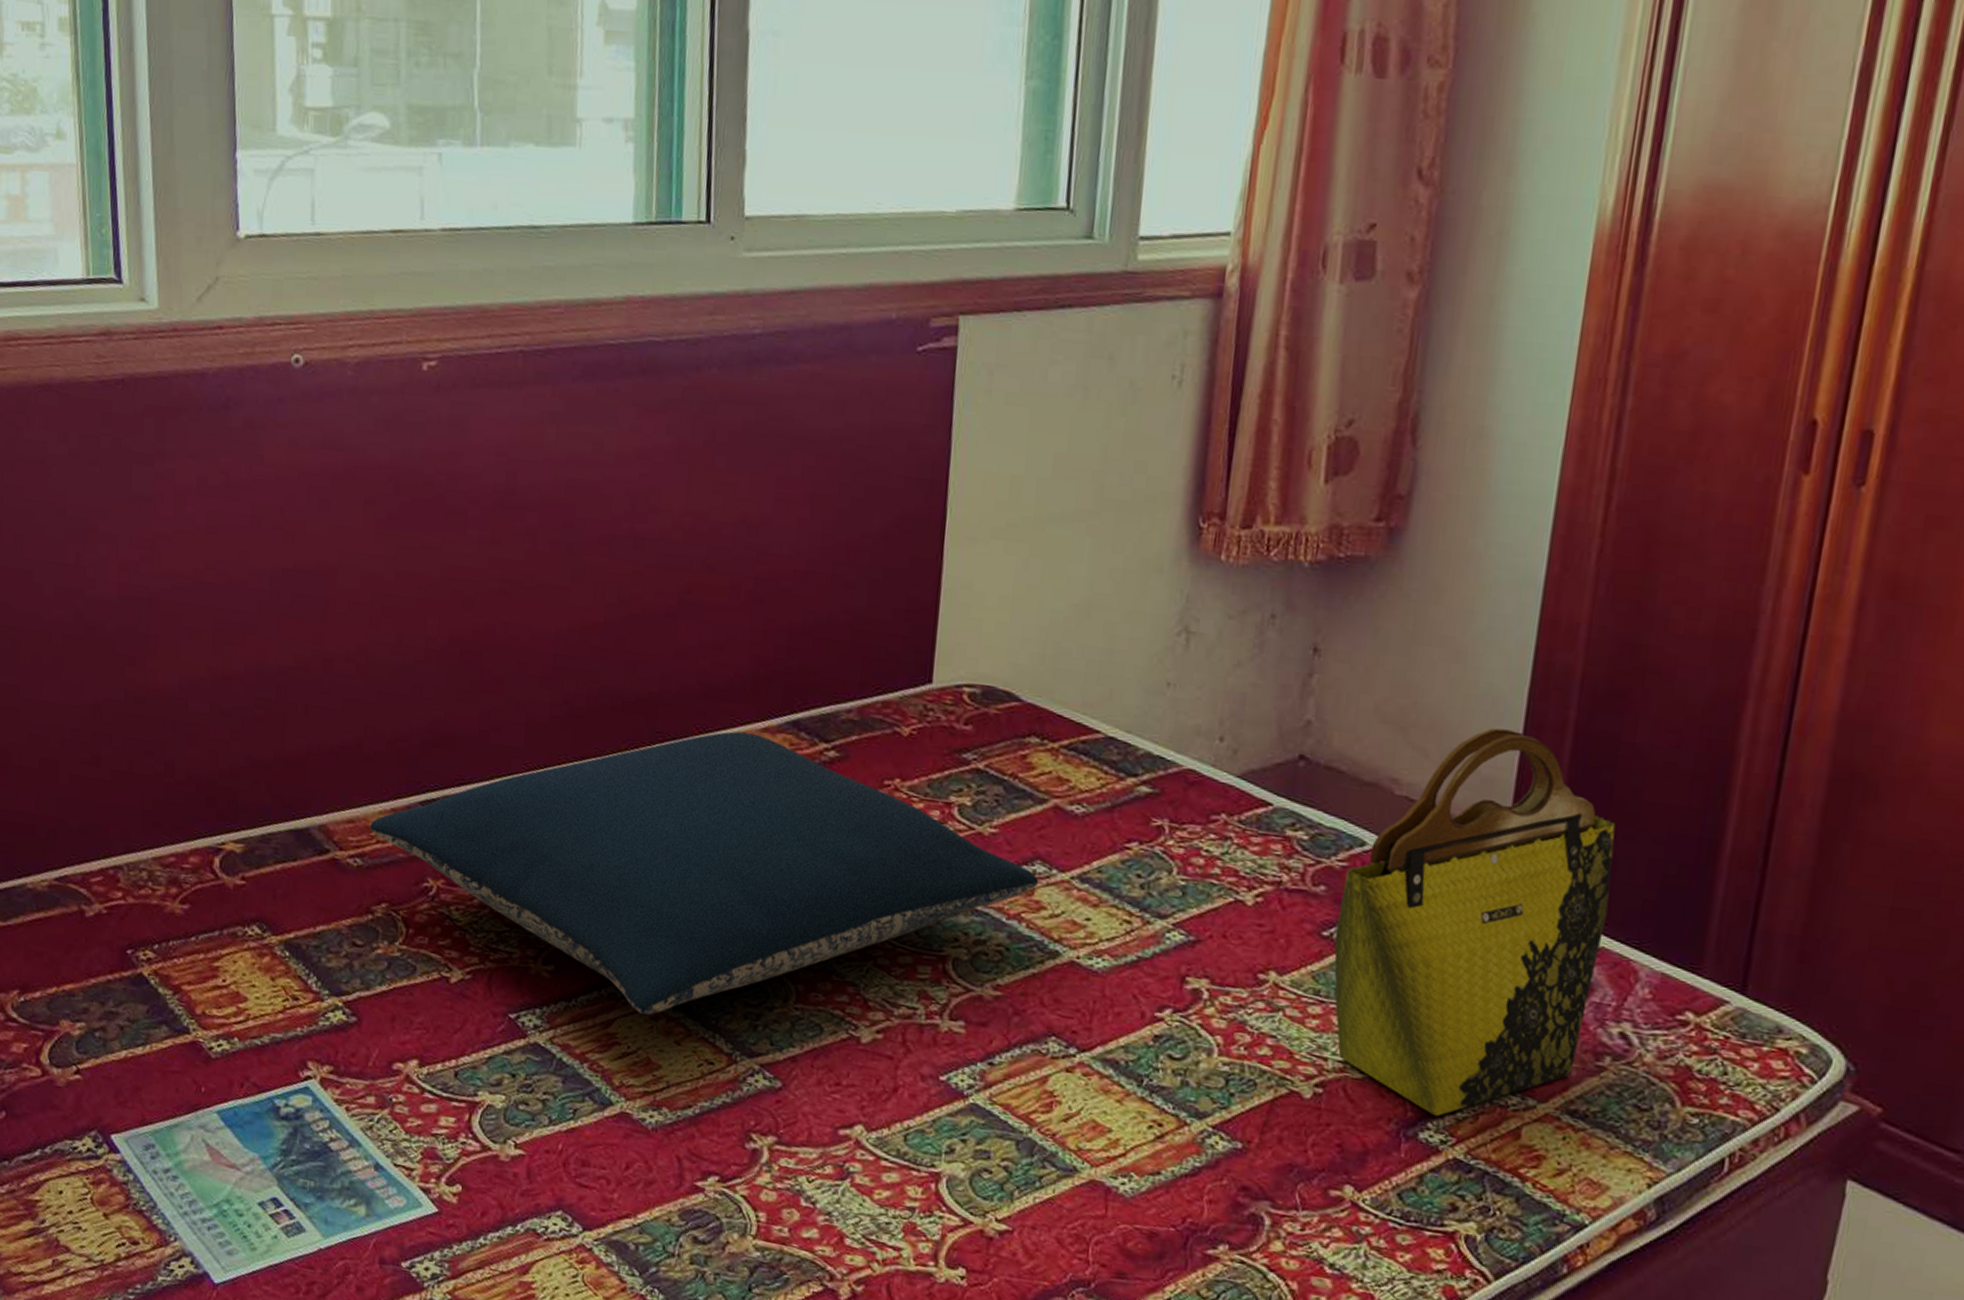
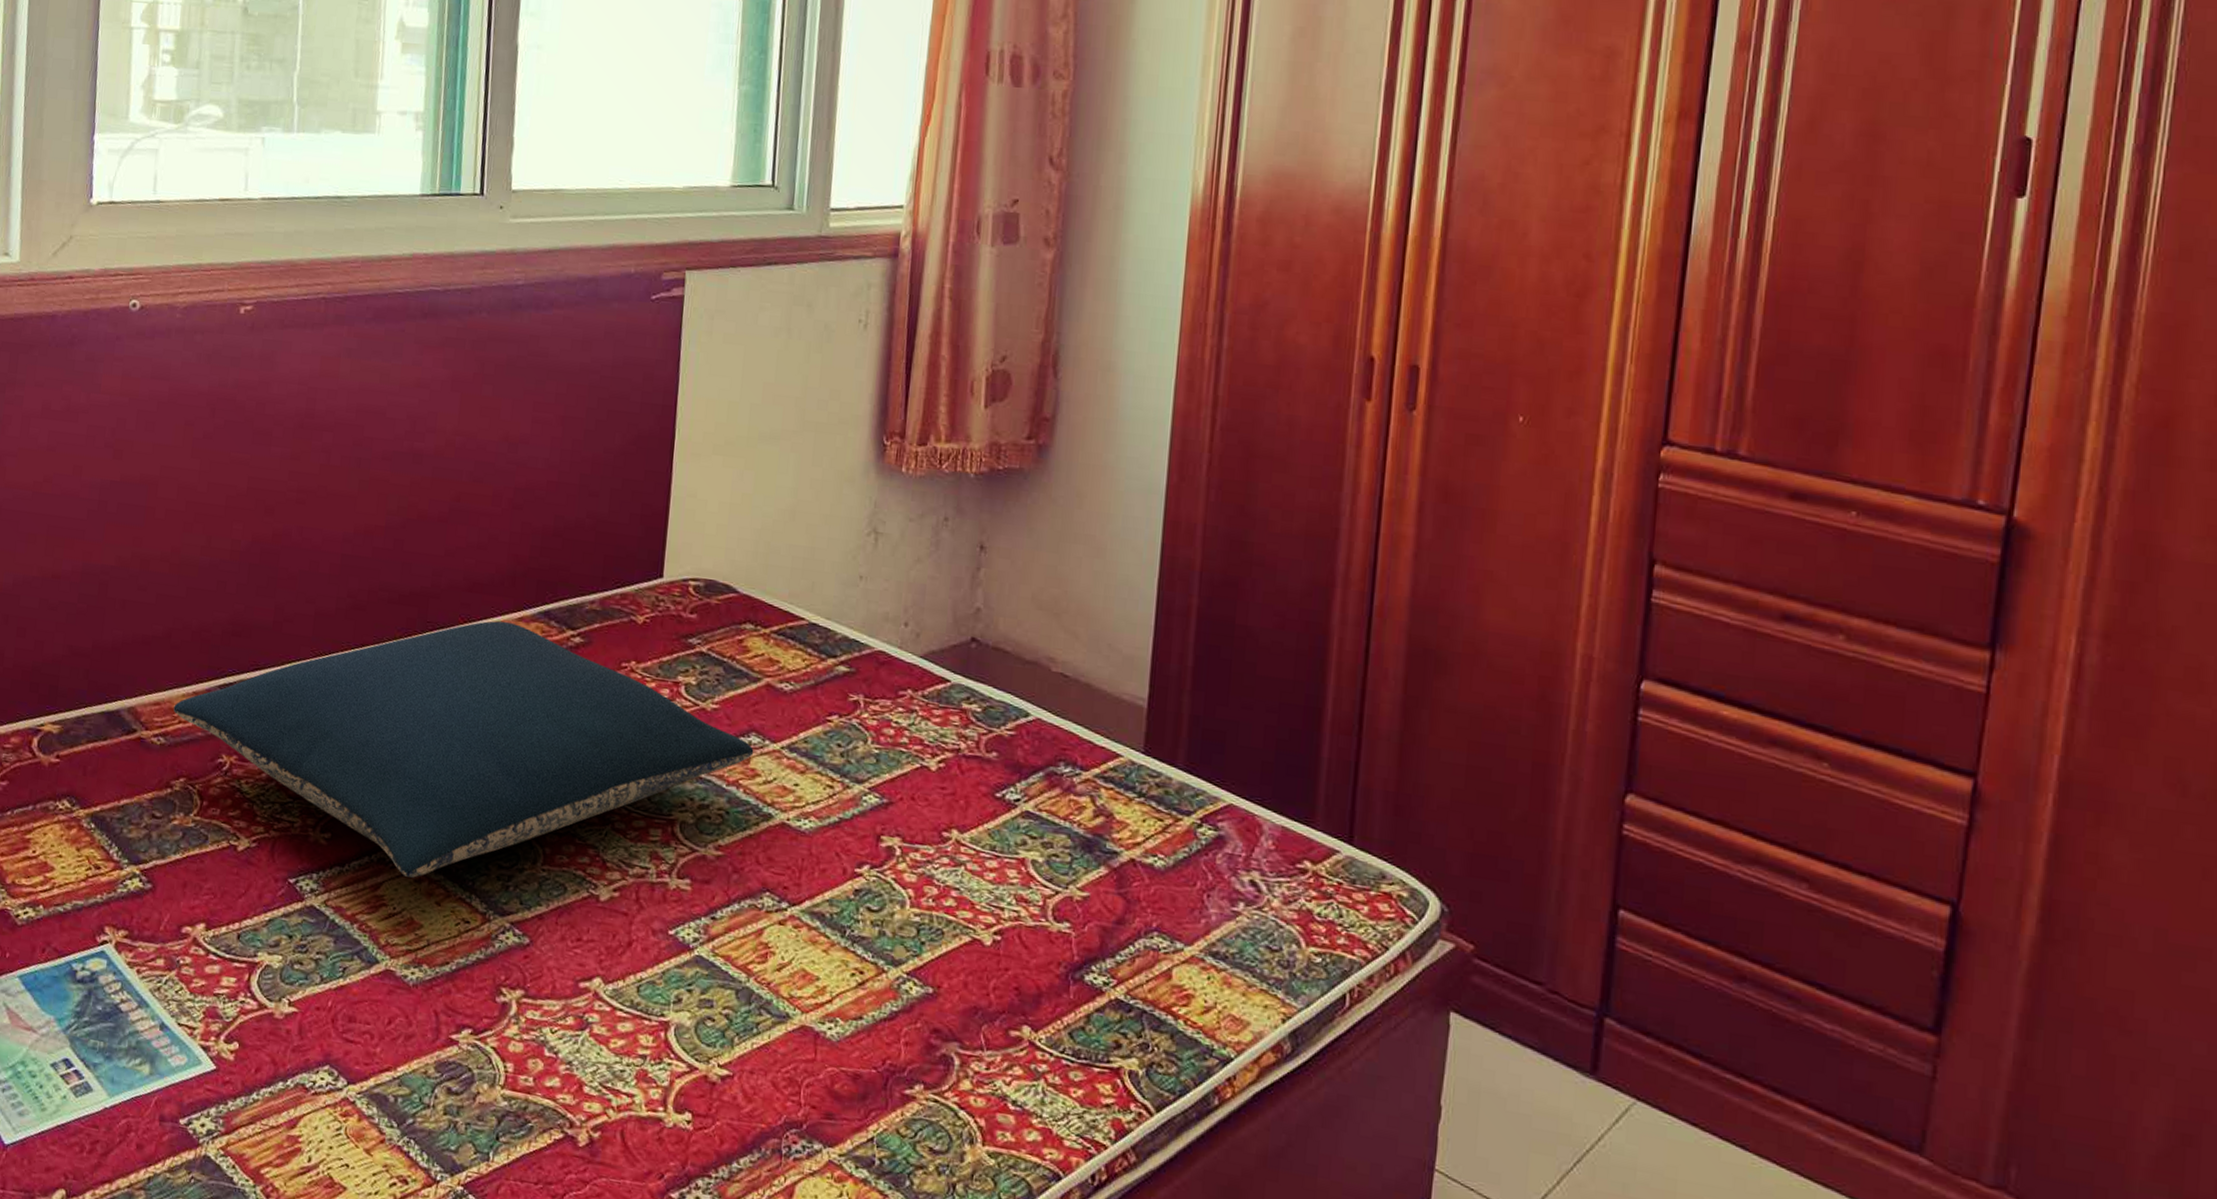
tote bag: present [1334,728,1616,1117] -> none [1006,613,1236,960]

